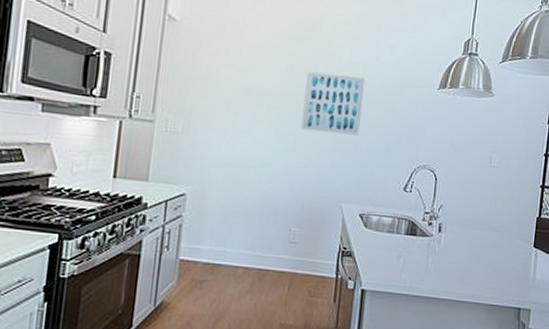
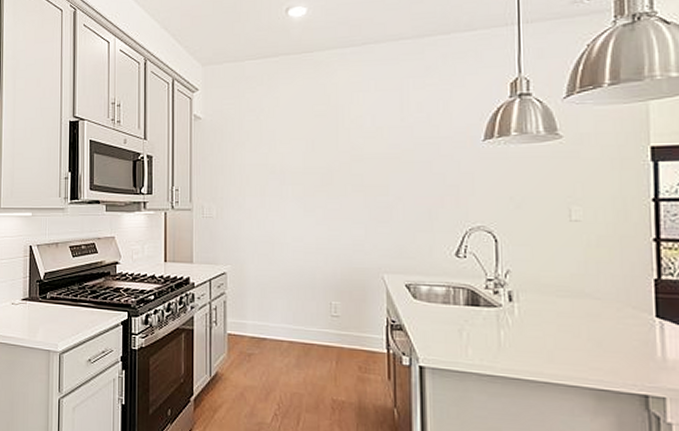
wall art: present [301,71,366,136] -> none [328,141,394,203]

